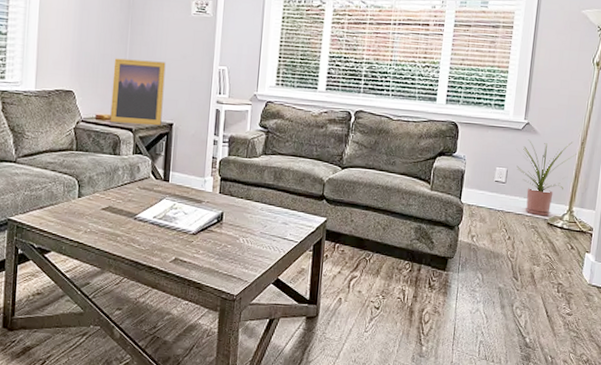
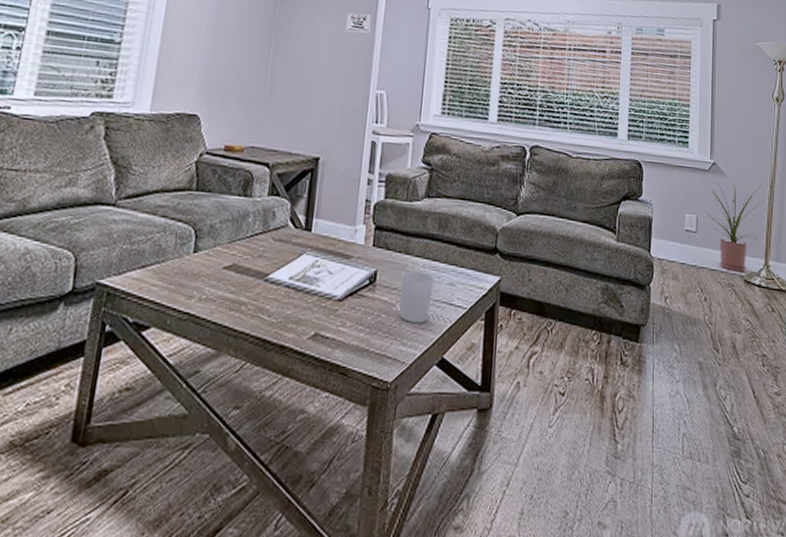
picture frame: present [110,58,166,126] -> none [241,77,314,161]
candle holder: none [242,213,271,252] -> present [399,271,435,323]

